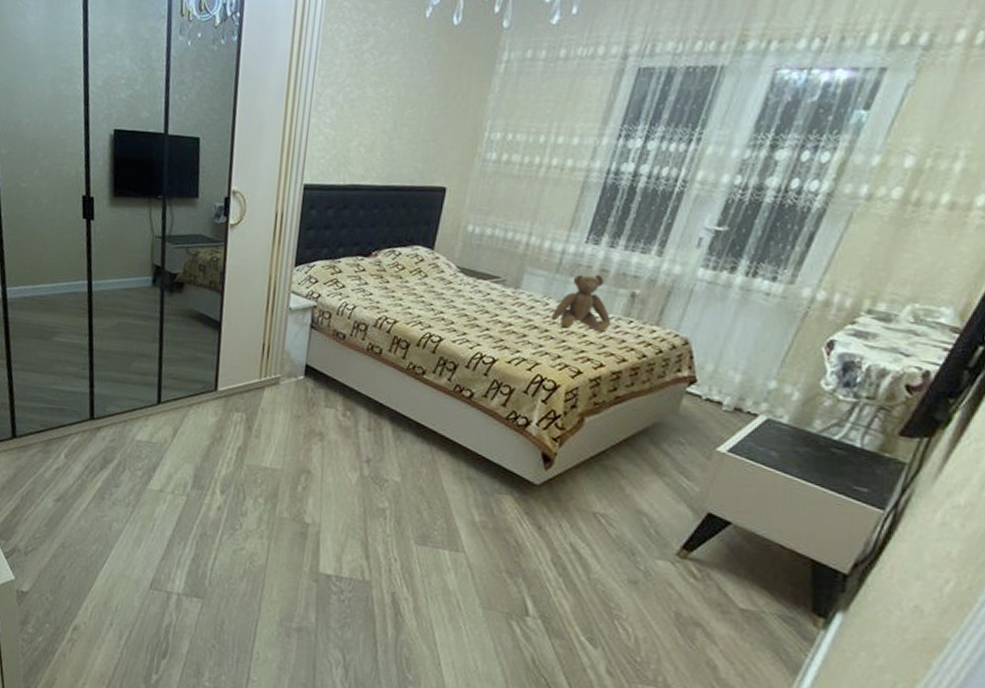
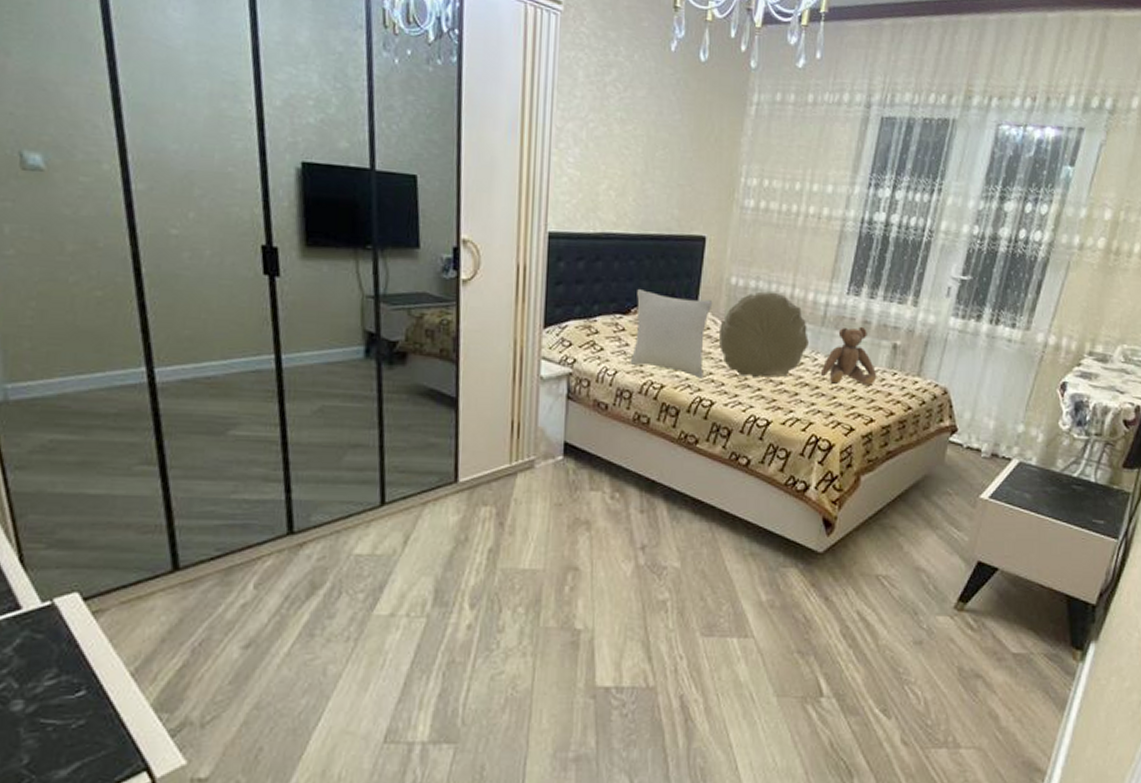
pillow: none [367,234,449,317] -> present [630,288,713,379]
pillow: none [451,238,541,320] -> present [718,291,809,378]

